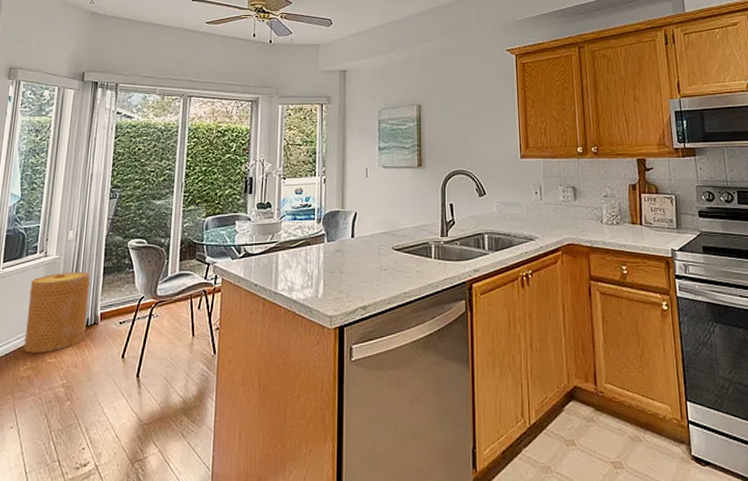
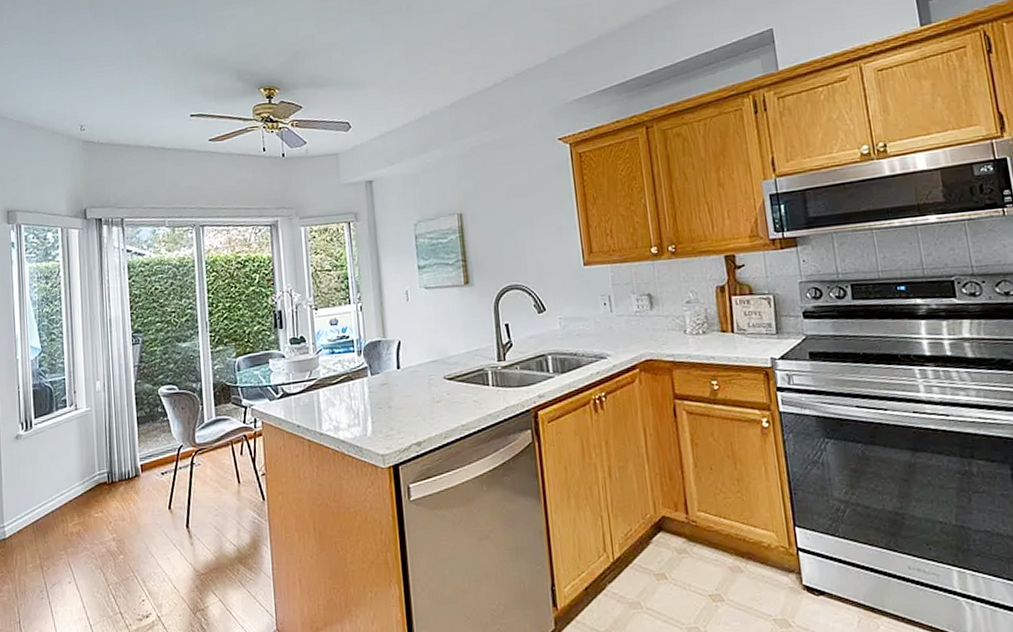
basket: present [24,271,91,353] -> none [65,422,129,509]

